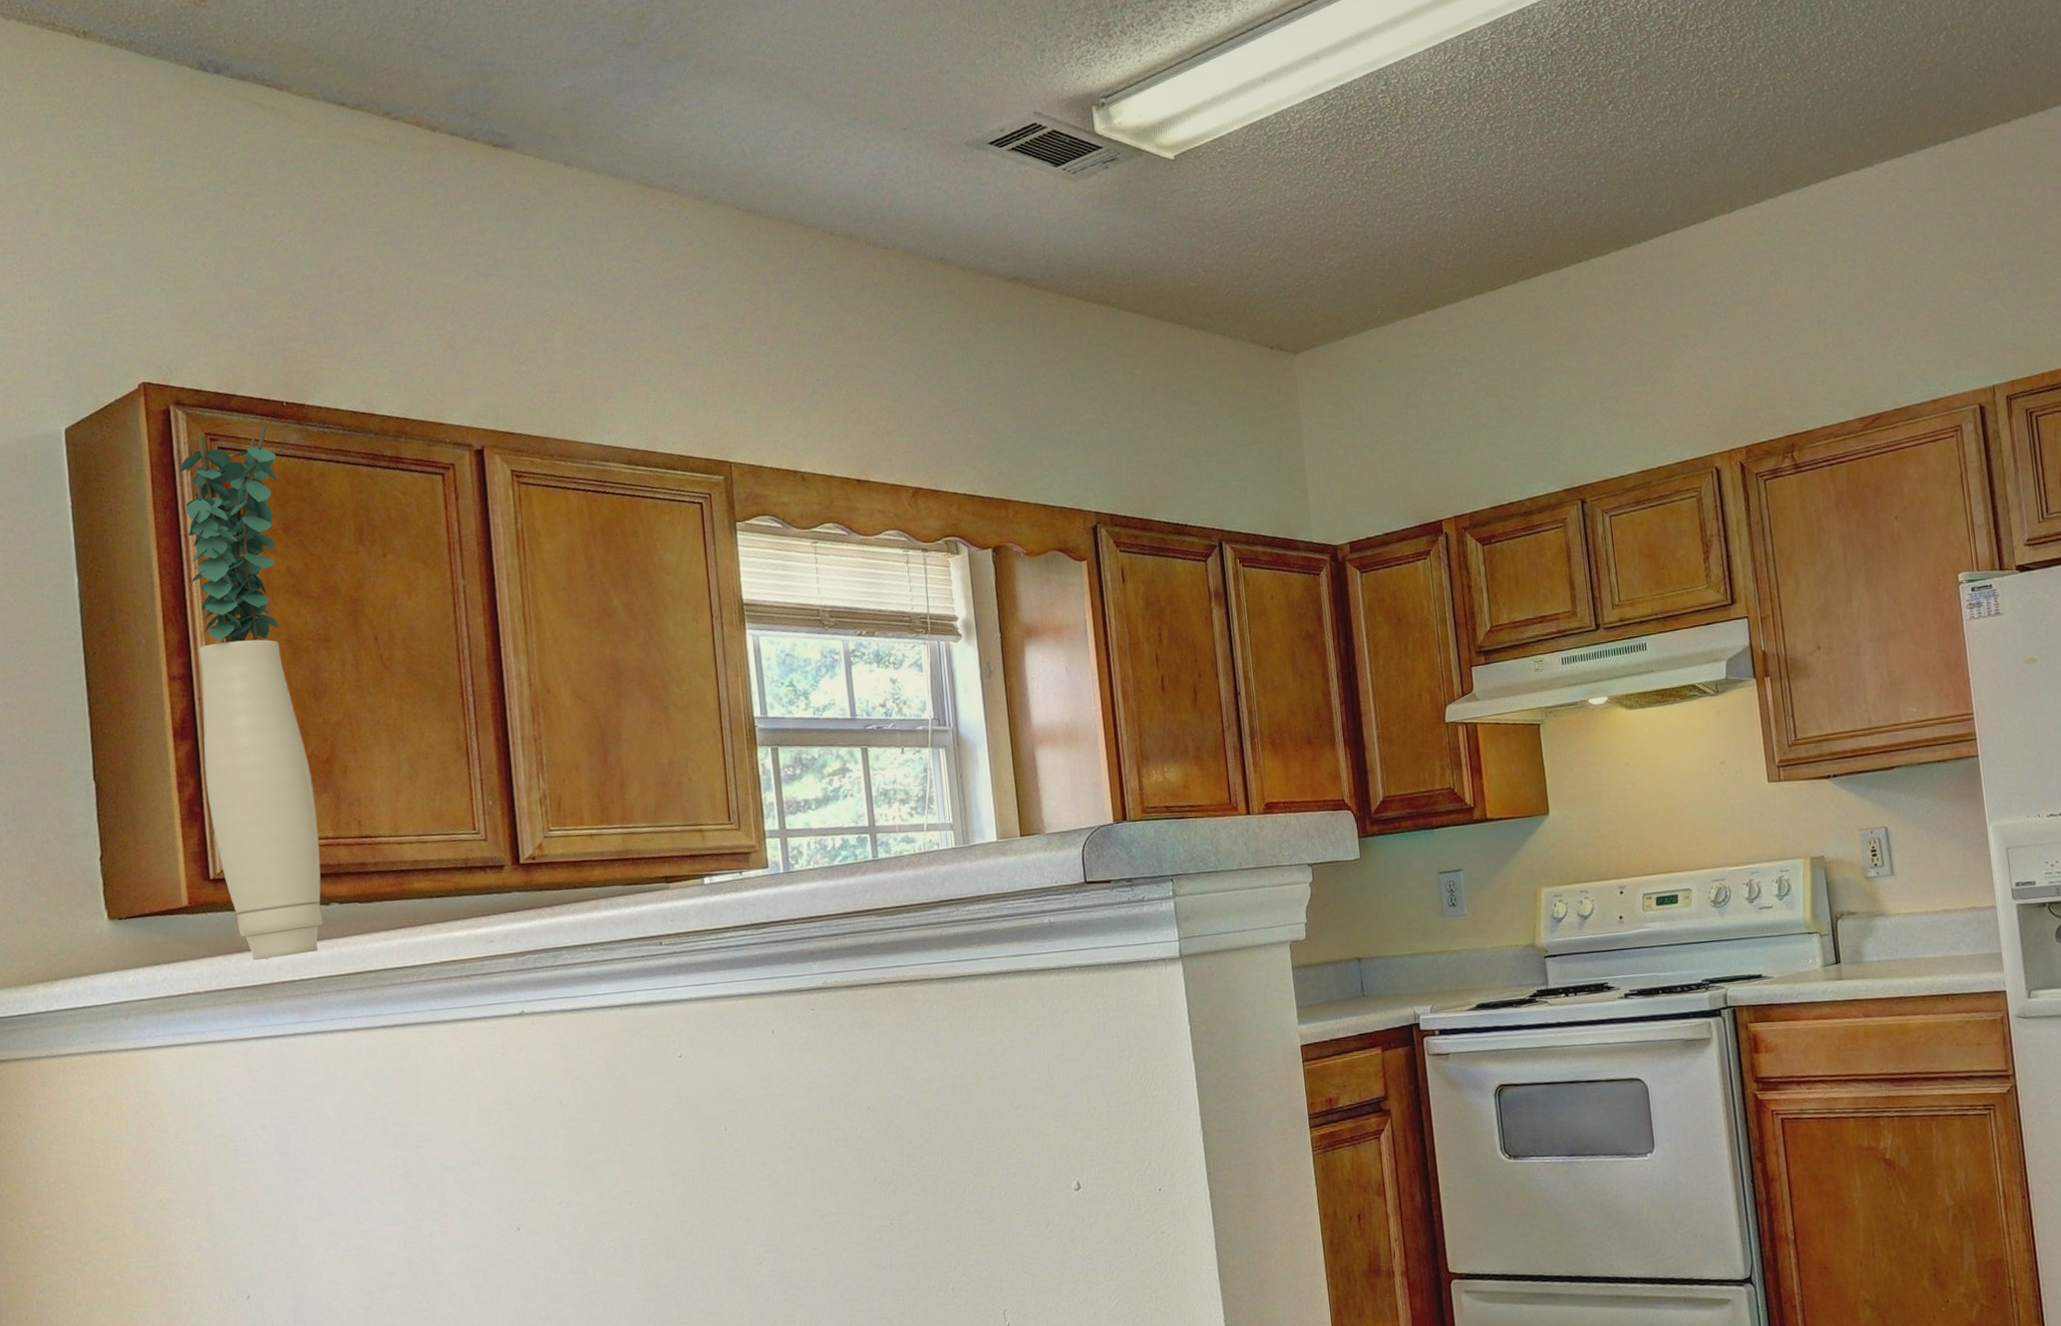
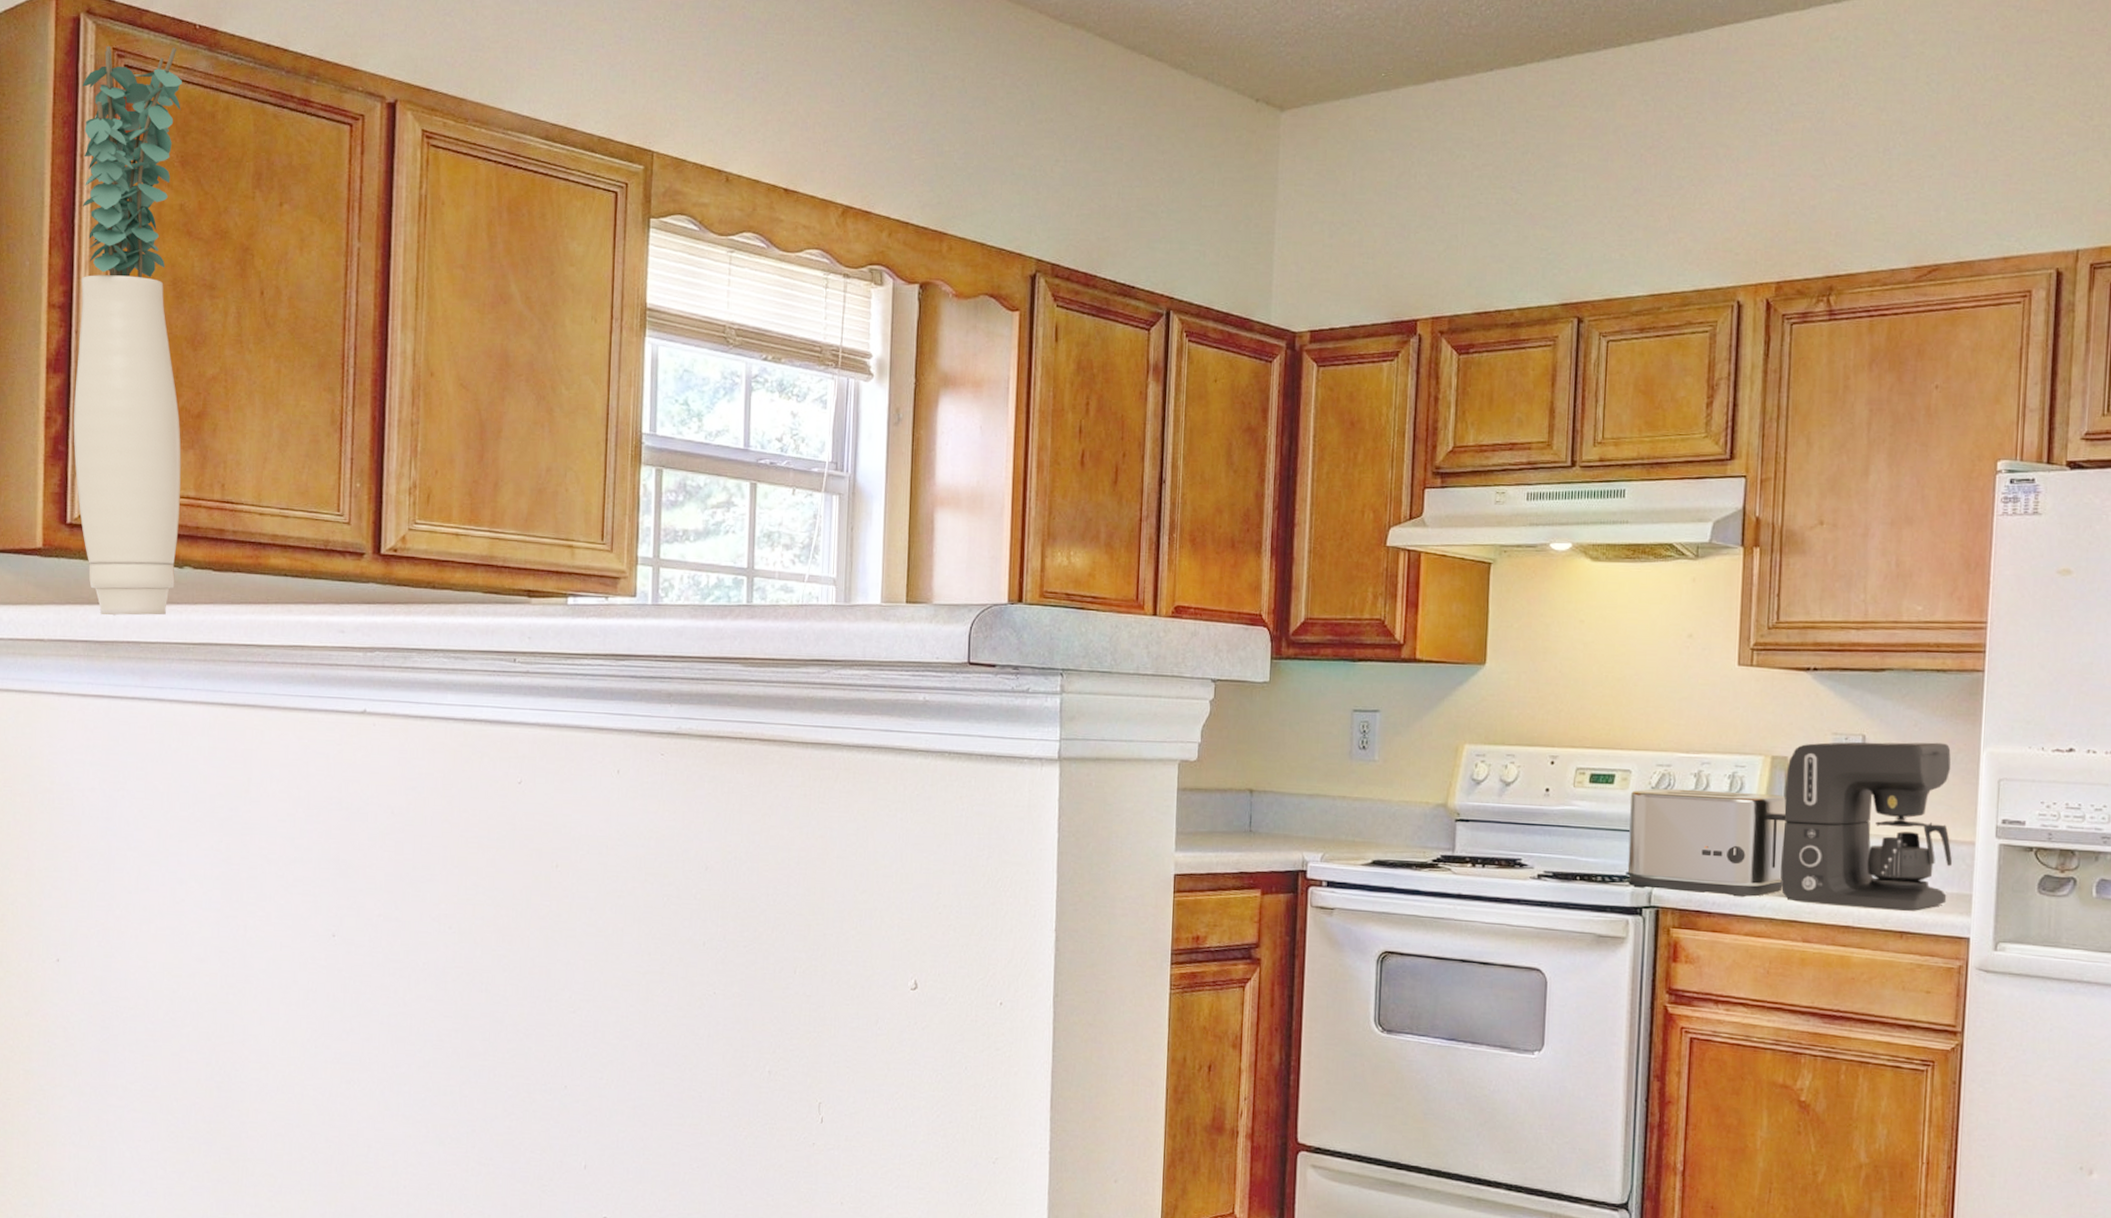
toaster: none [1693,890,1838,993] -> present [1627,788,1786,898]
coffee maker: none [1825,823,1981,983] -> present [1780,742,1953,912]

